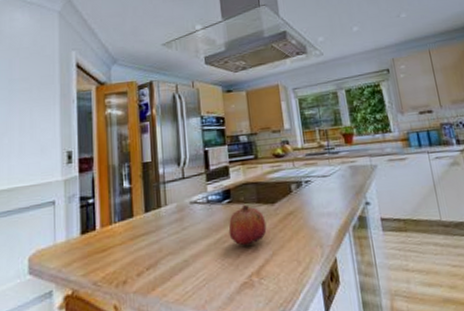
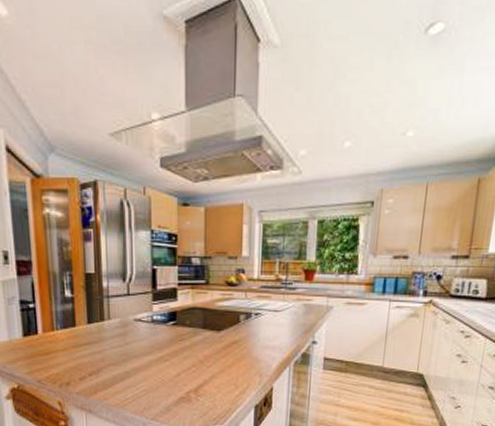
fruit: present [228,205,267,246] -> none [171,329,210,366]

